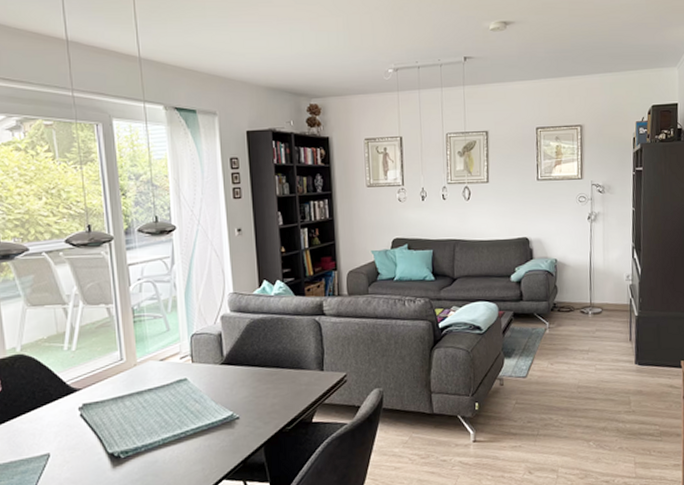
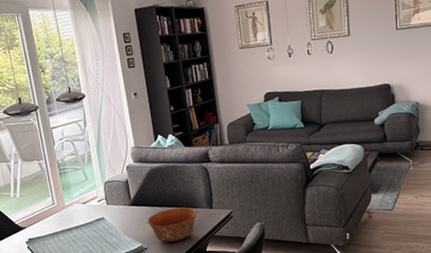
bowl: none [242,368,304,410] -> present [147,207,197,242]

